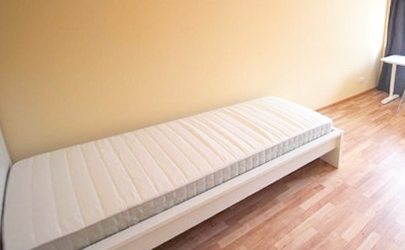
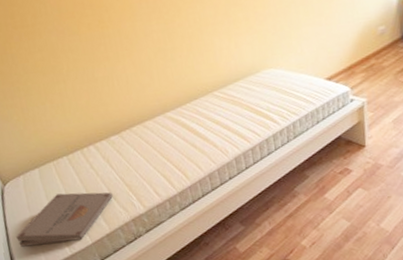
pizza box: none [11,178,115,224] -> present [16,192,113,247]

